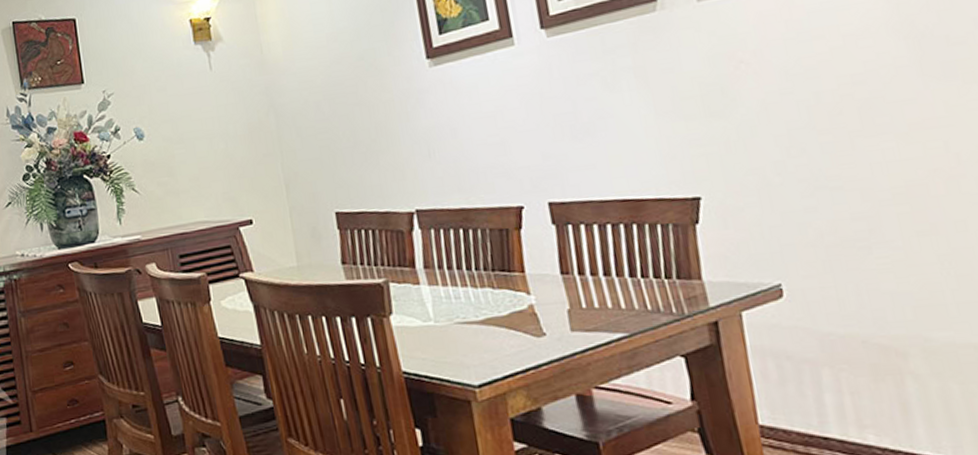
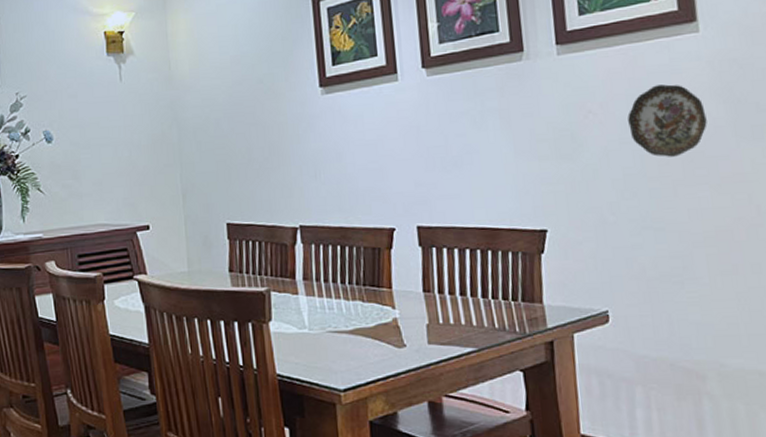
decorative plate: none [787,23,886,106] -> present [628,84,707,157]

